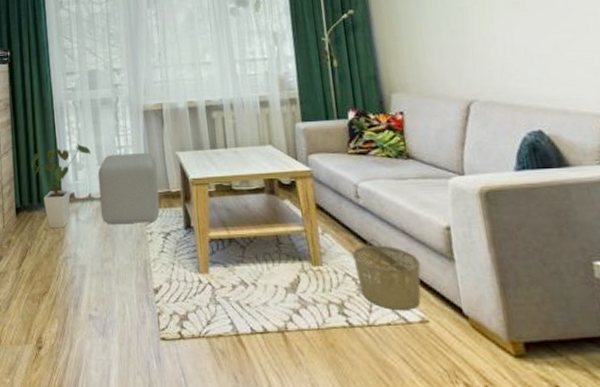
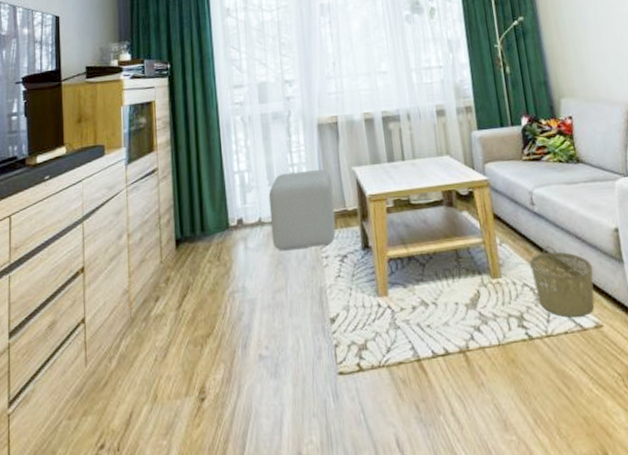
house plant: present [31,143,91,228] -> none [194,162,261,260]

